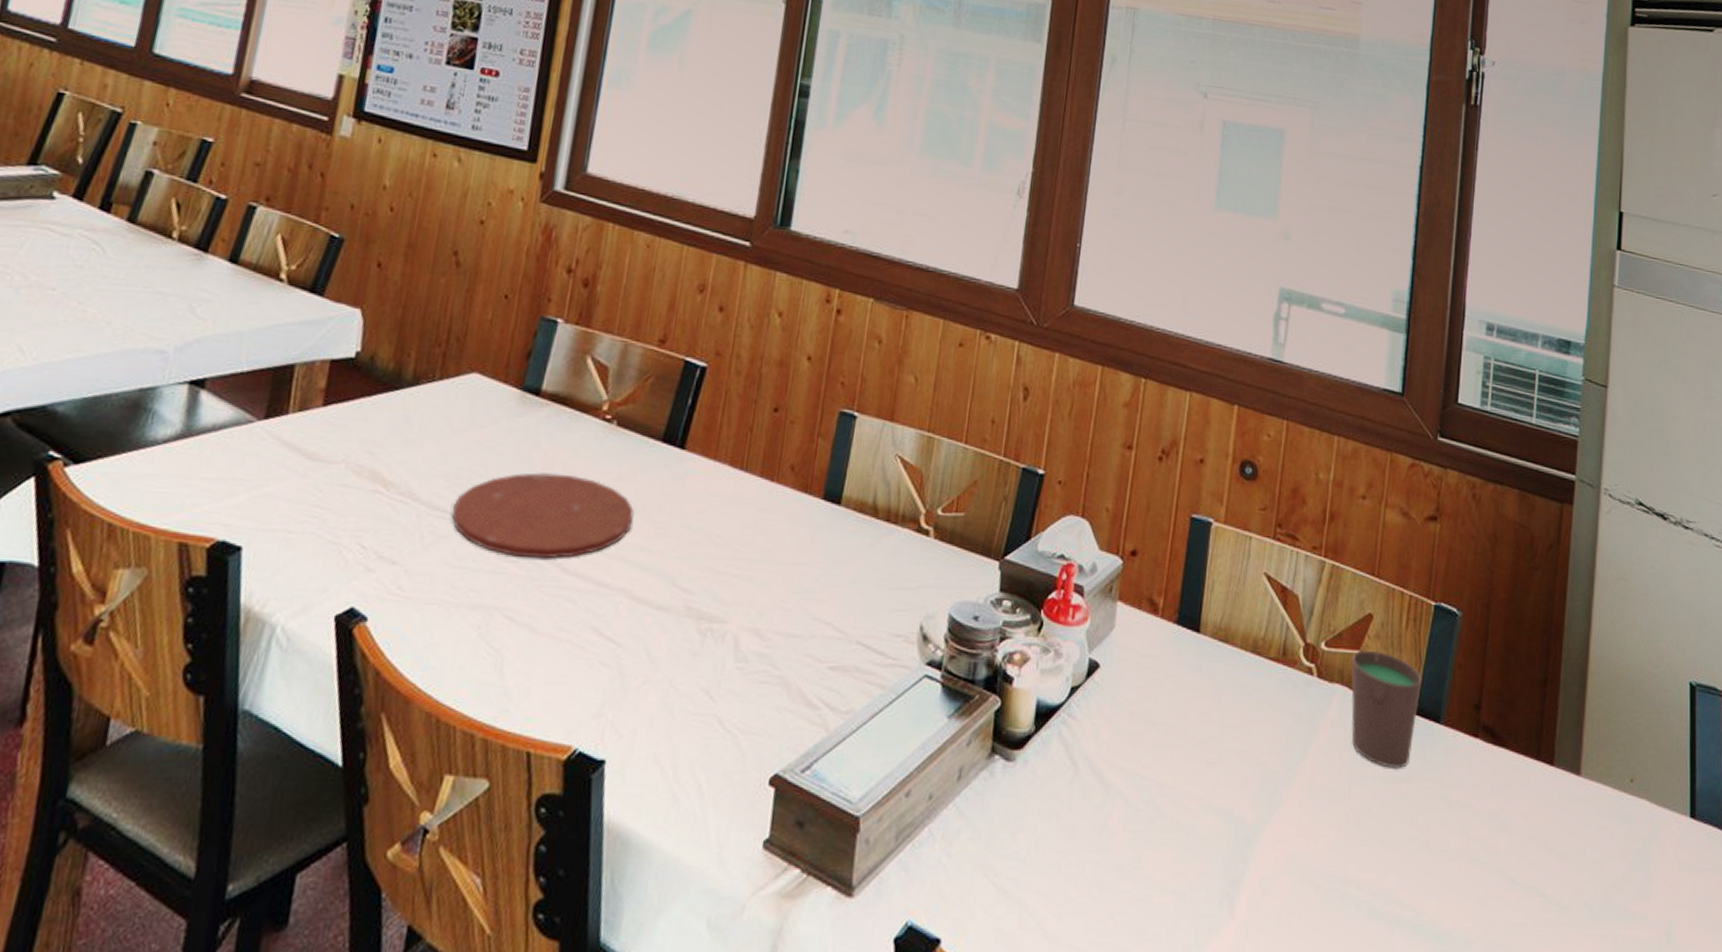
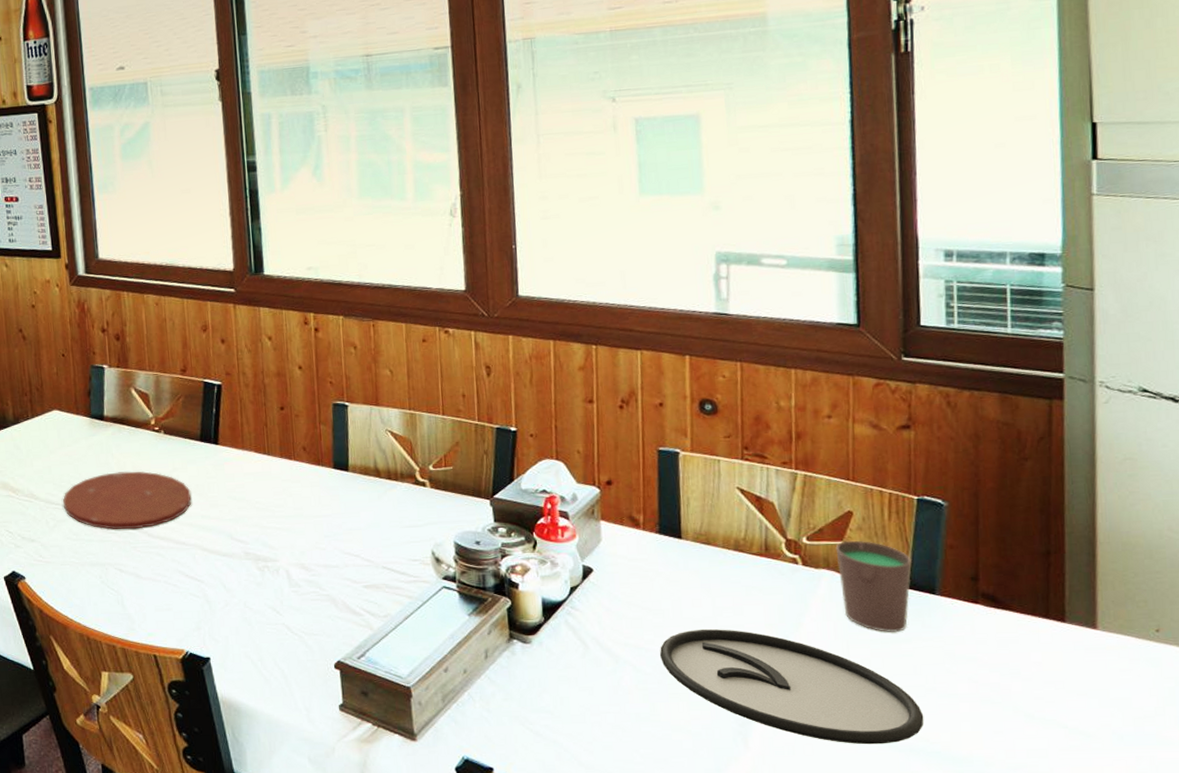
plate: none [1156,752,1414,914] -> present [660,628,924,745]

